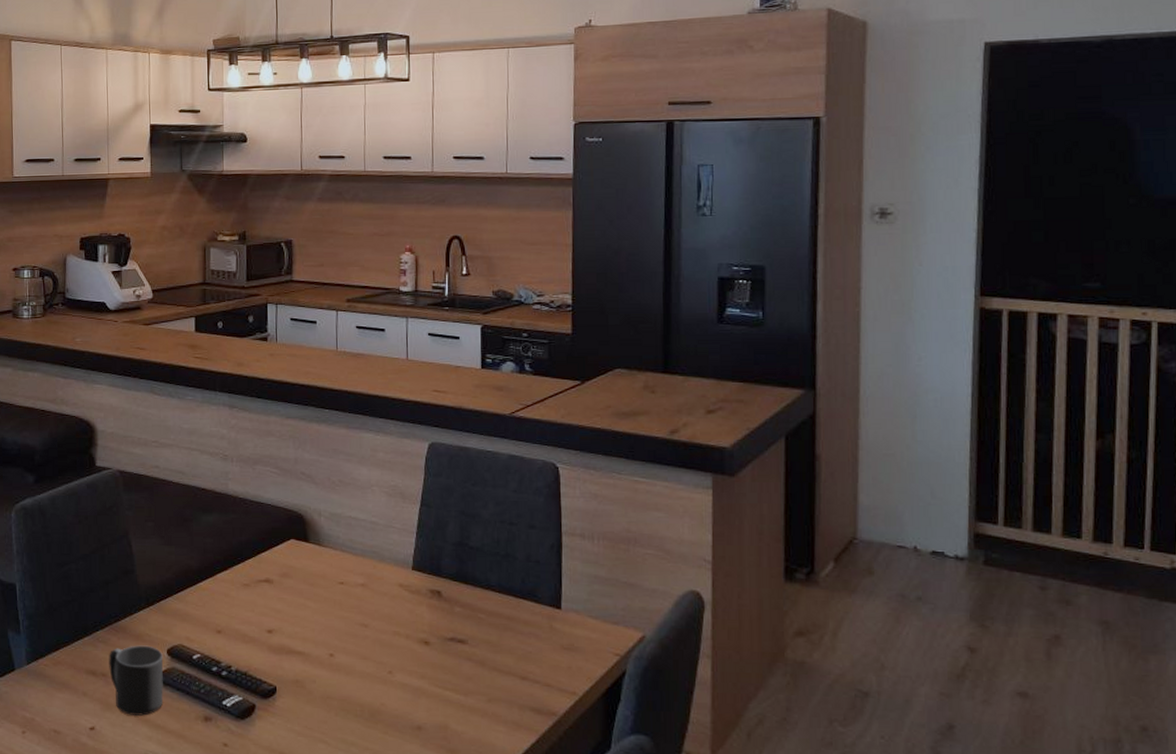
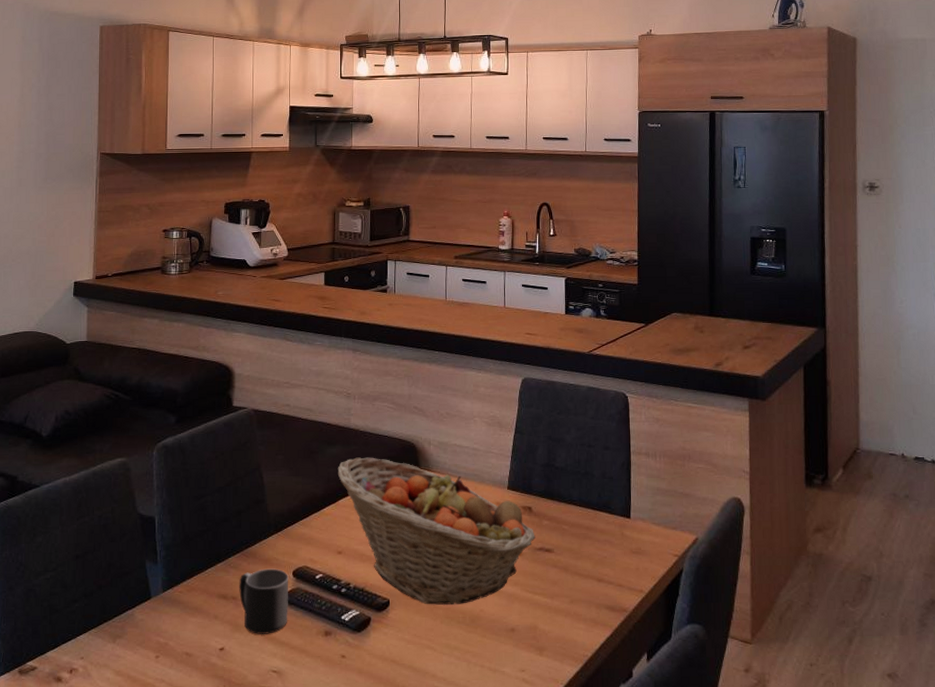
fruit basket: none [214,527,446,696] -> present [337,457,535,605]

